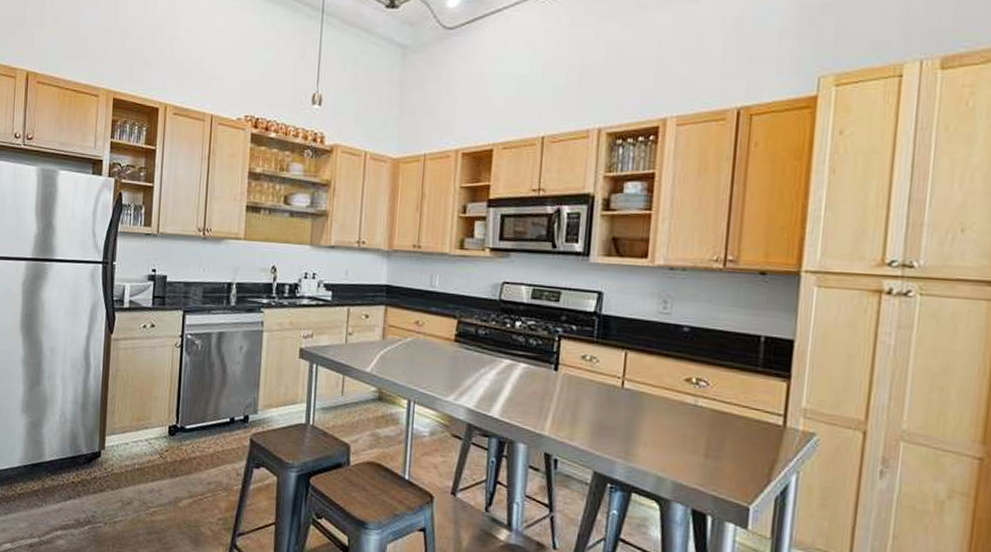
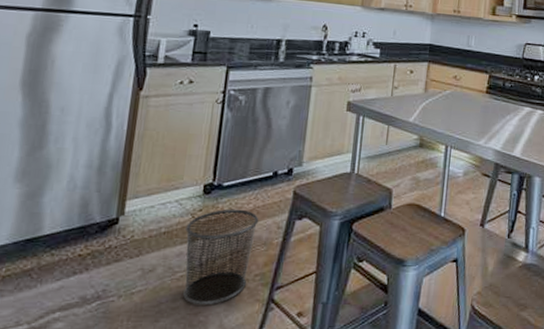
waste bin: none [155,451,219,542] -> present [183,209,259,306]

